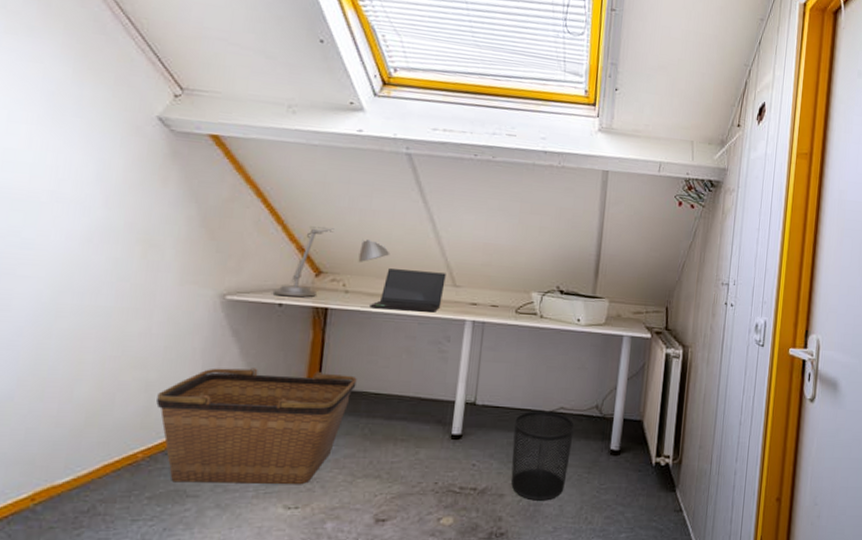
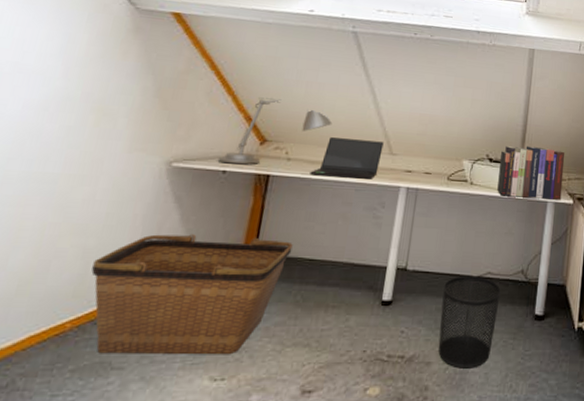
books: none [569,277,643,334] -> present [497,146,565,200]

